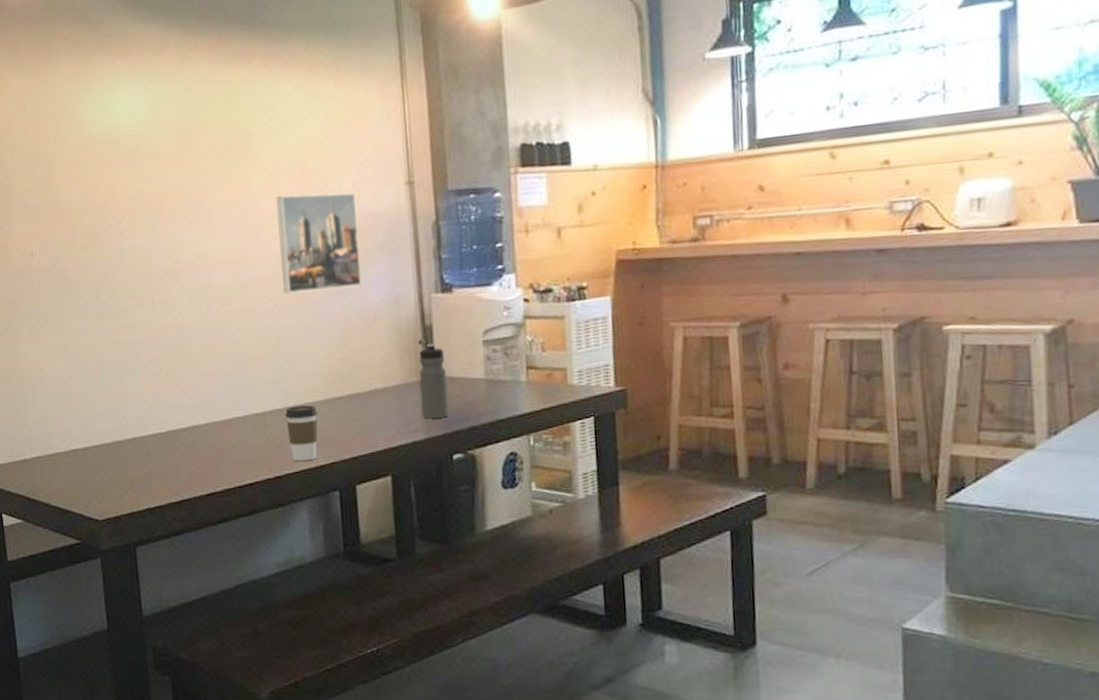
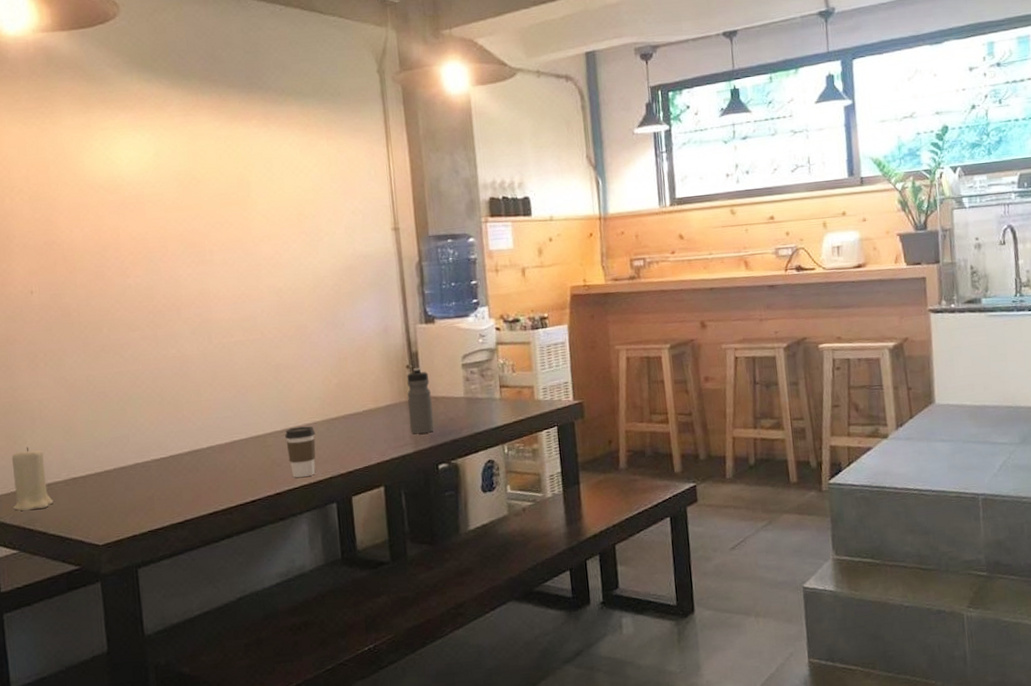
candle: none [15,415,55,481] -> present [11,446,53,512]
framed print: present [276,192,363,294] -> none [274,236,355,327]

